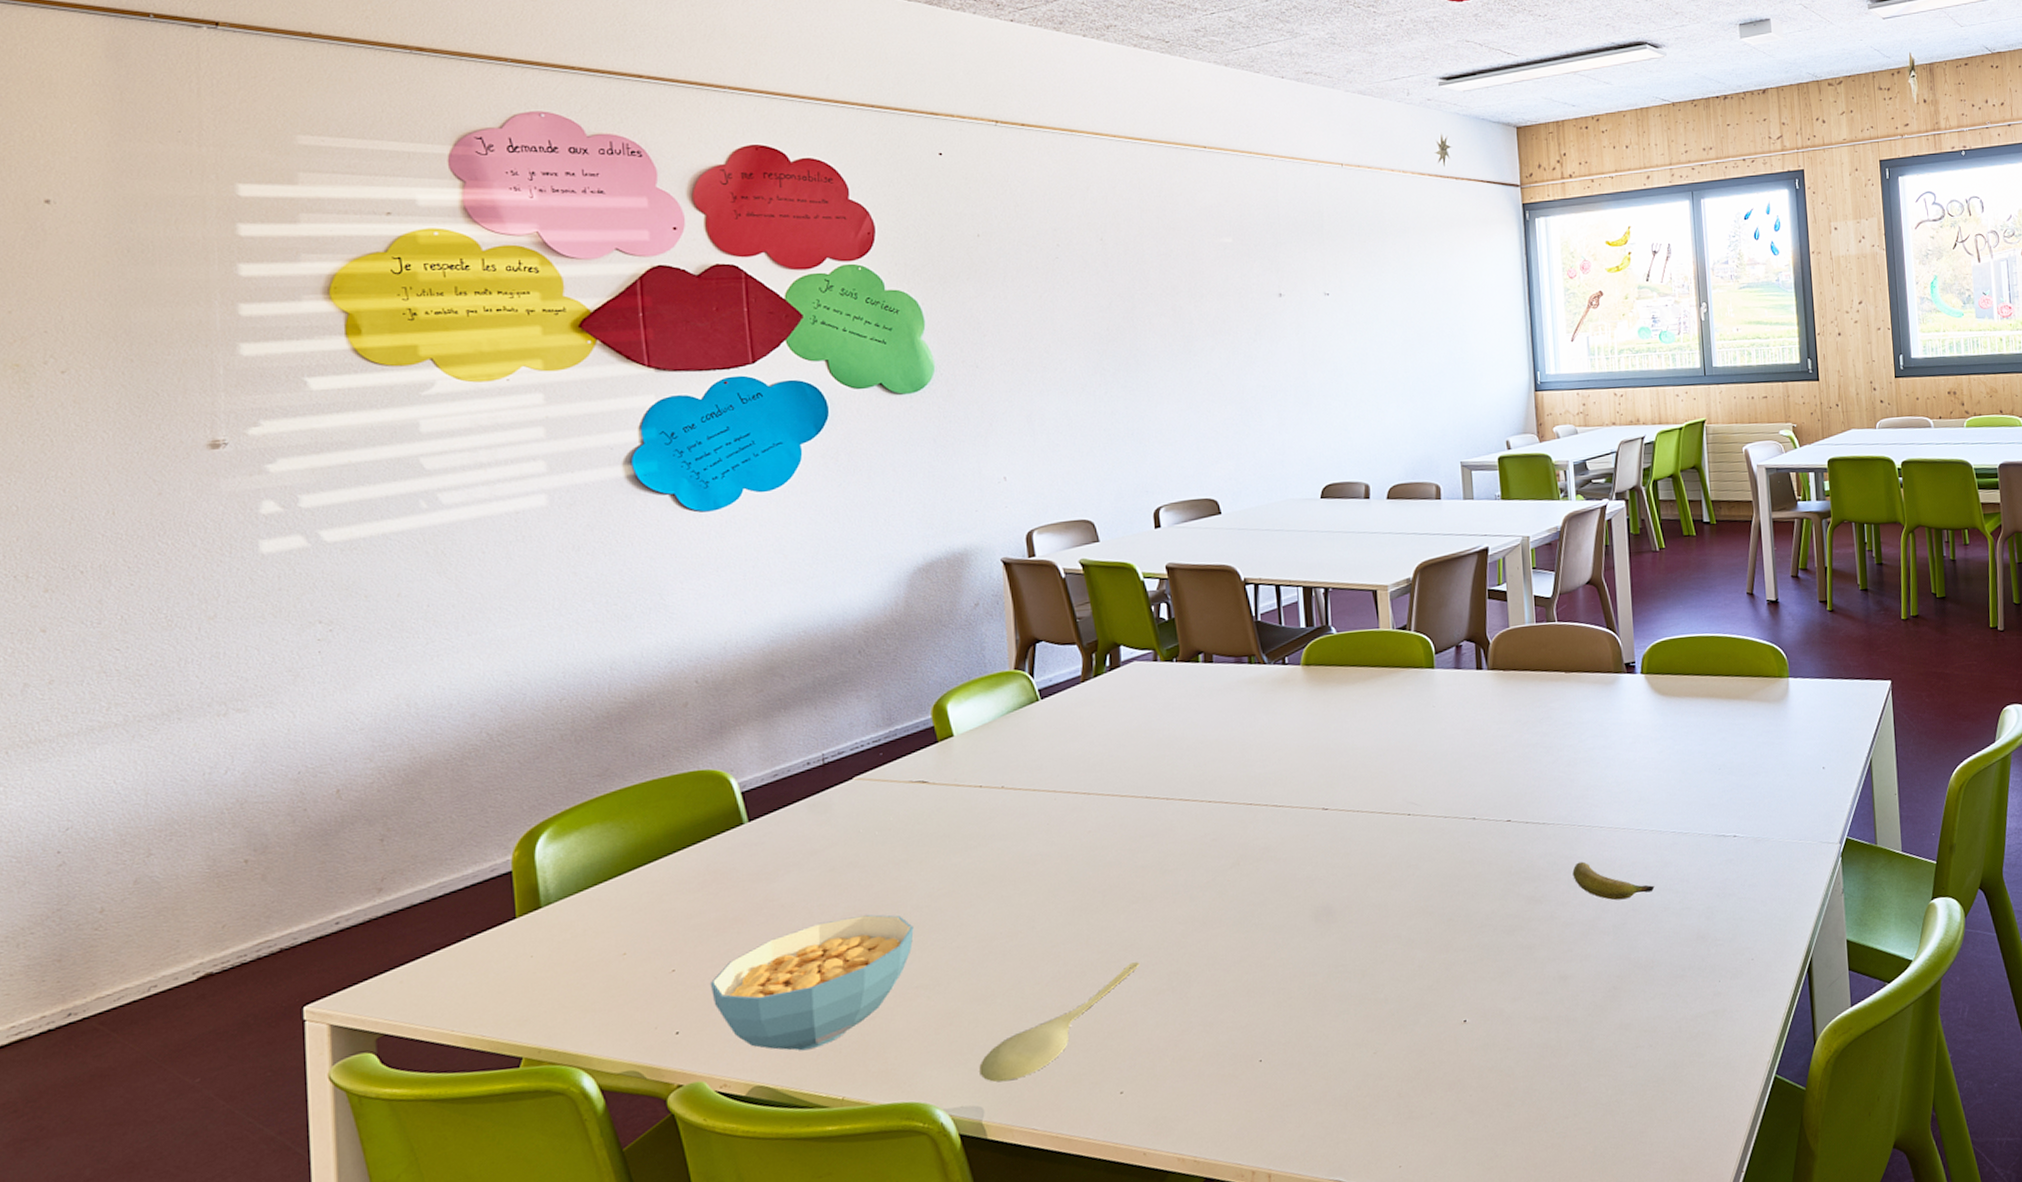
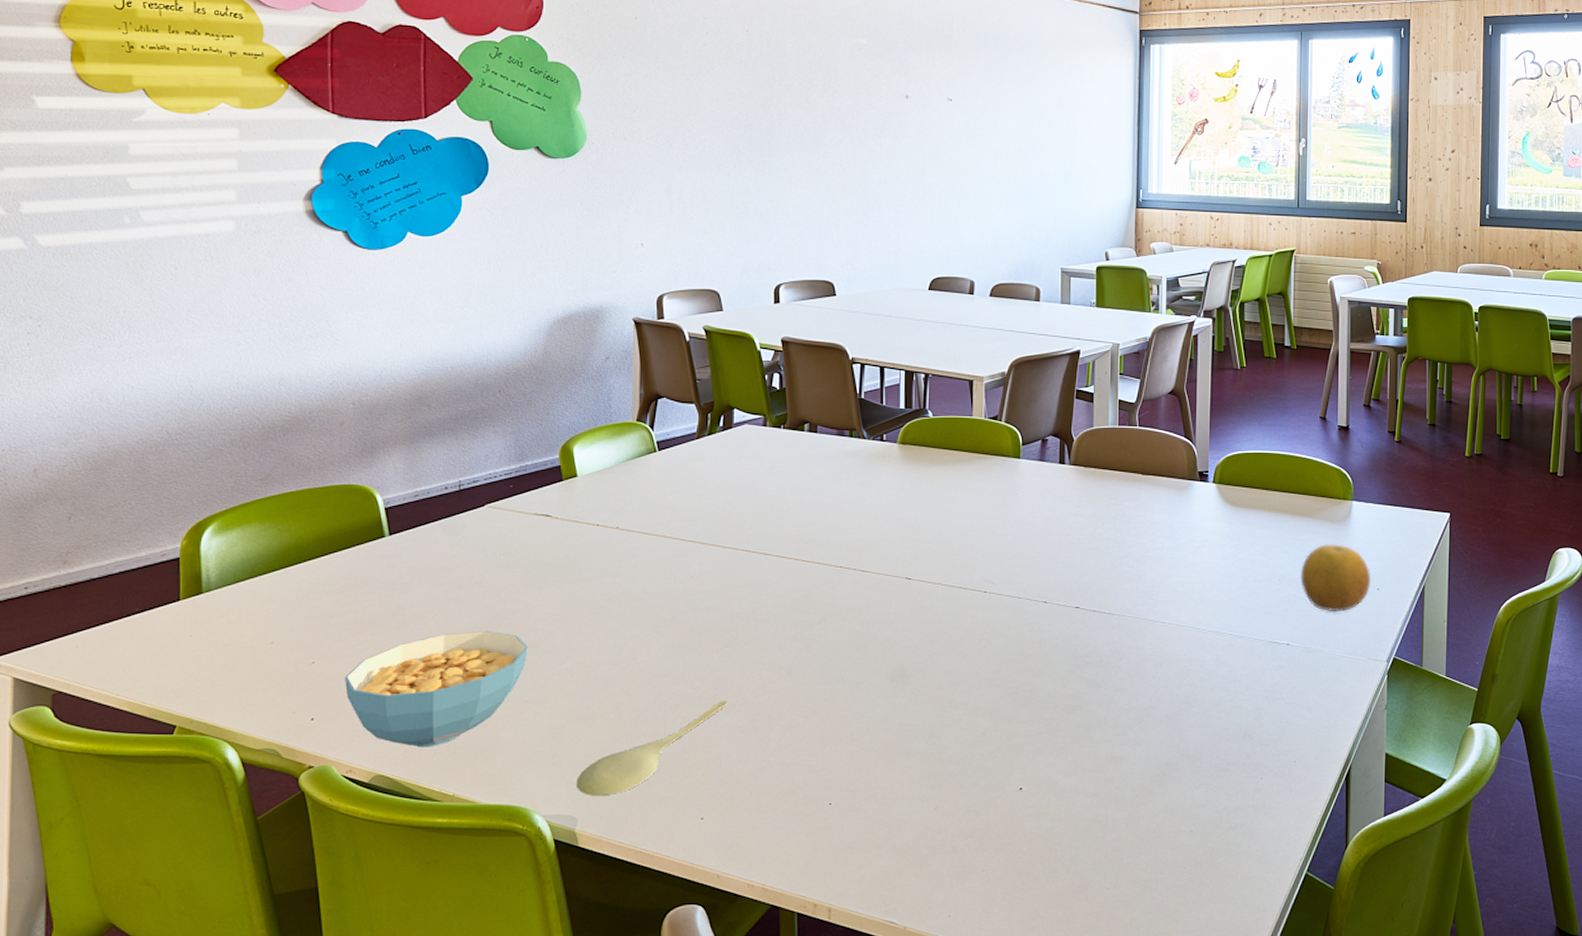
banana: present [1572,861,1655,901] -> none [1132,653,1208,692]
fruit: none [1741,725,1816,797] -> present [1300,544,1371,611]

